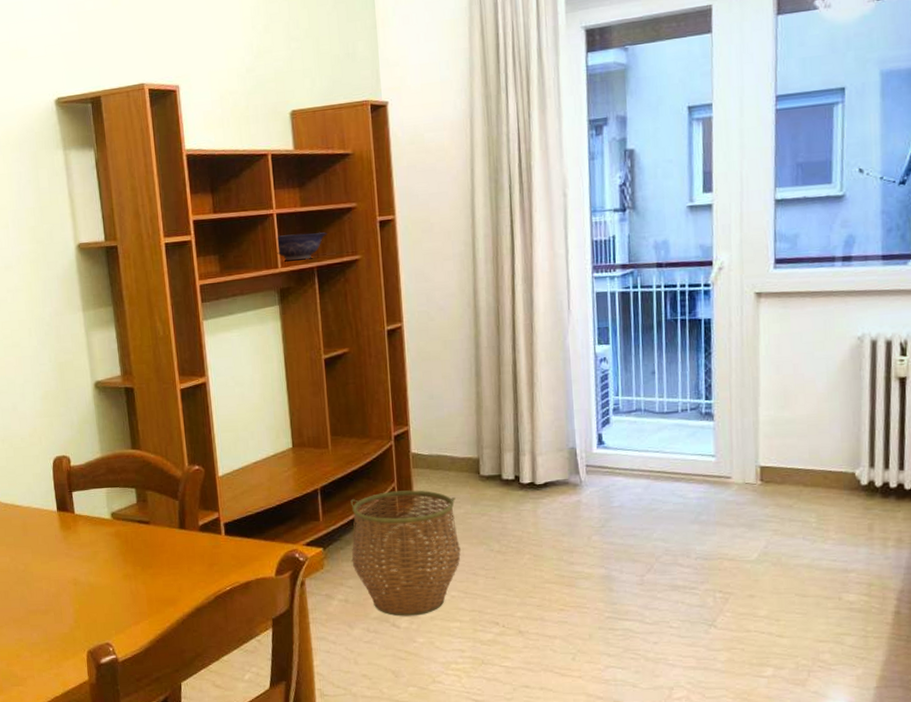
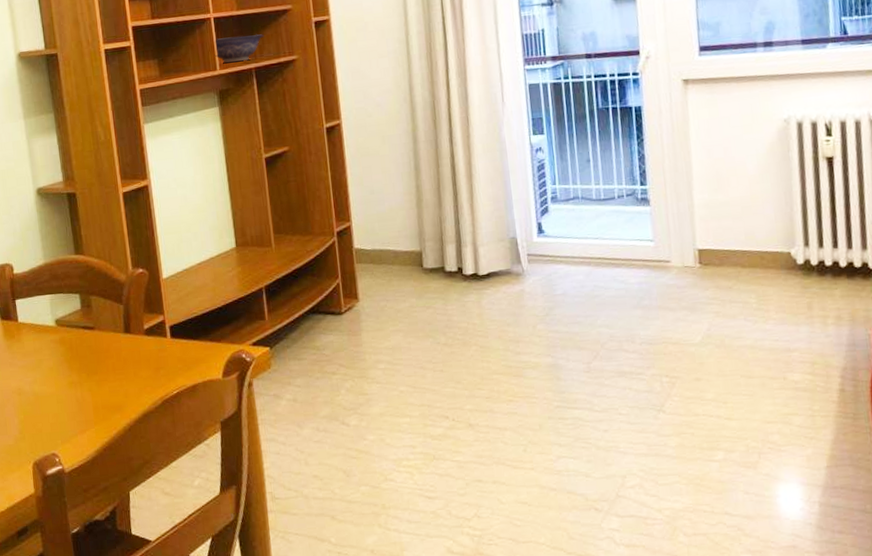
basket: present [350,490,462,616] -> none [295,285,408,414]

